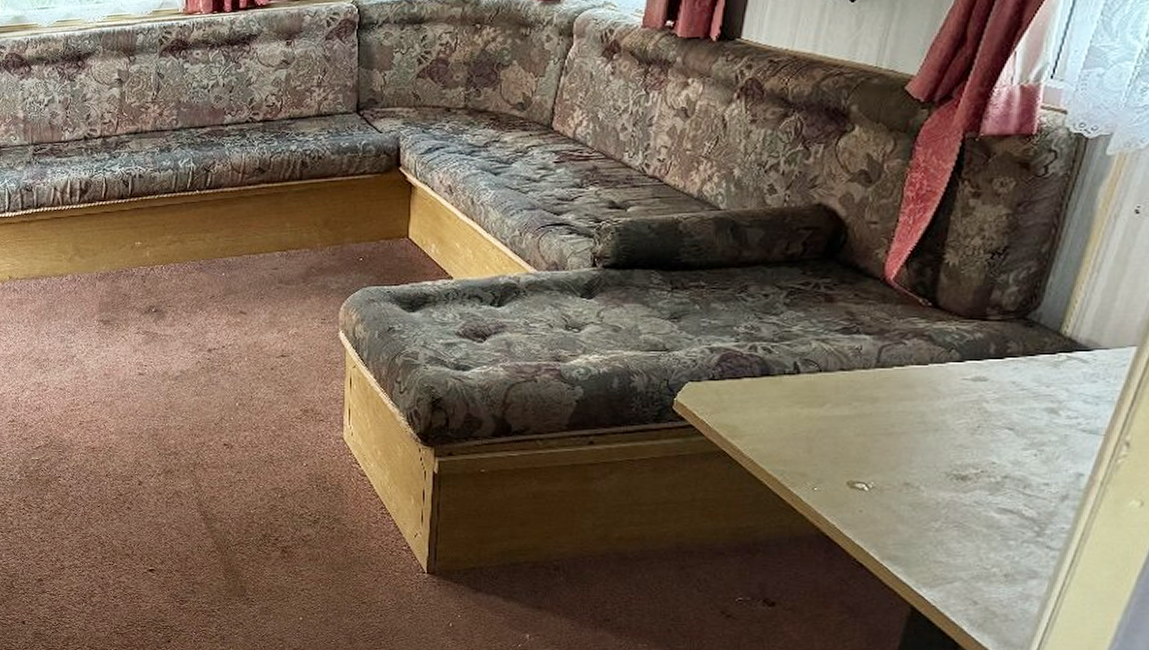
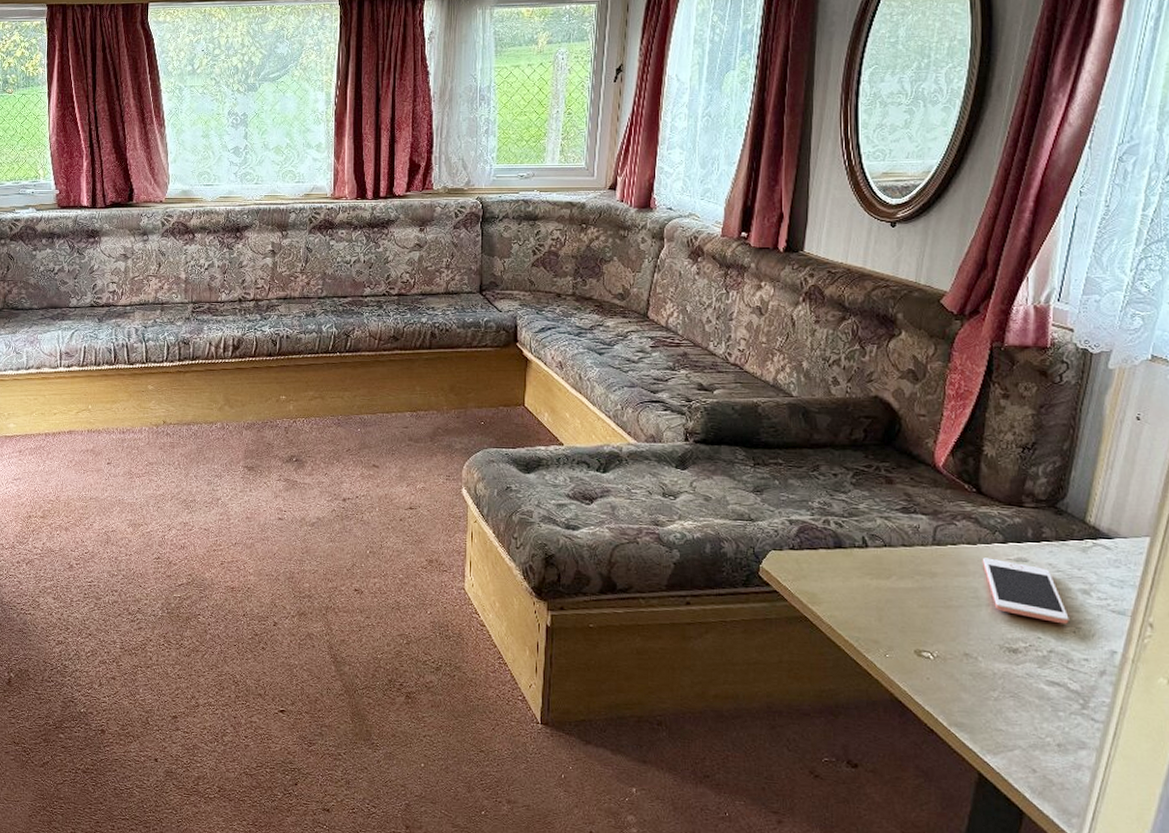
cell phone: none [932,378,1031,447] -> present [982,557,1069,624]

